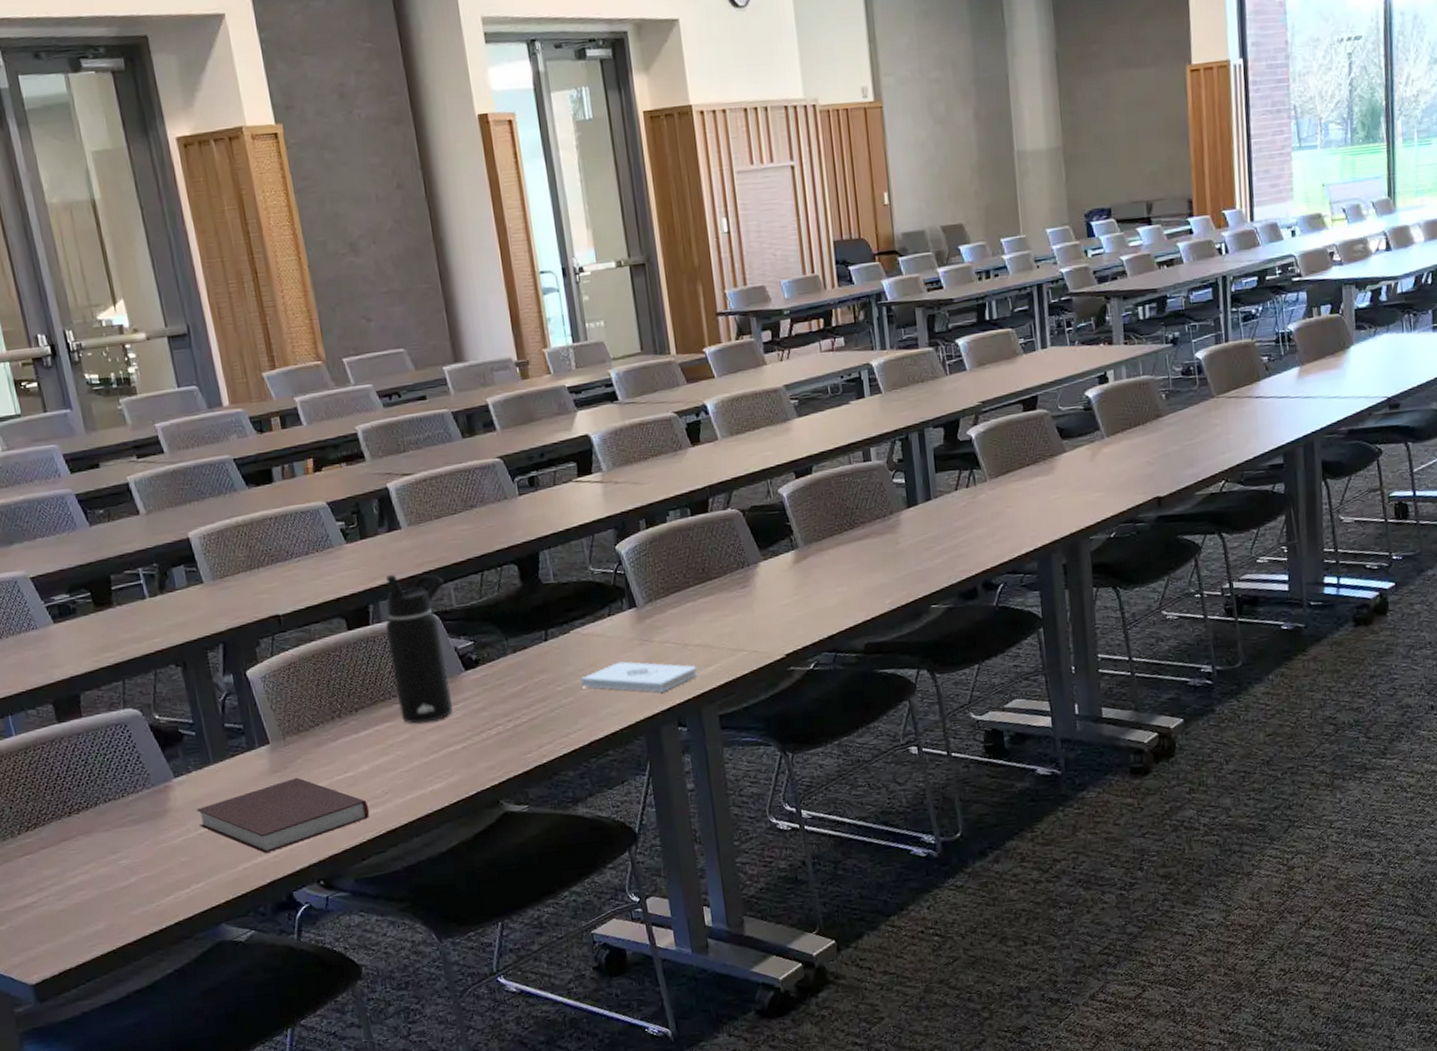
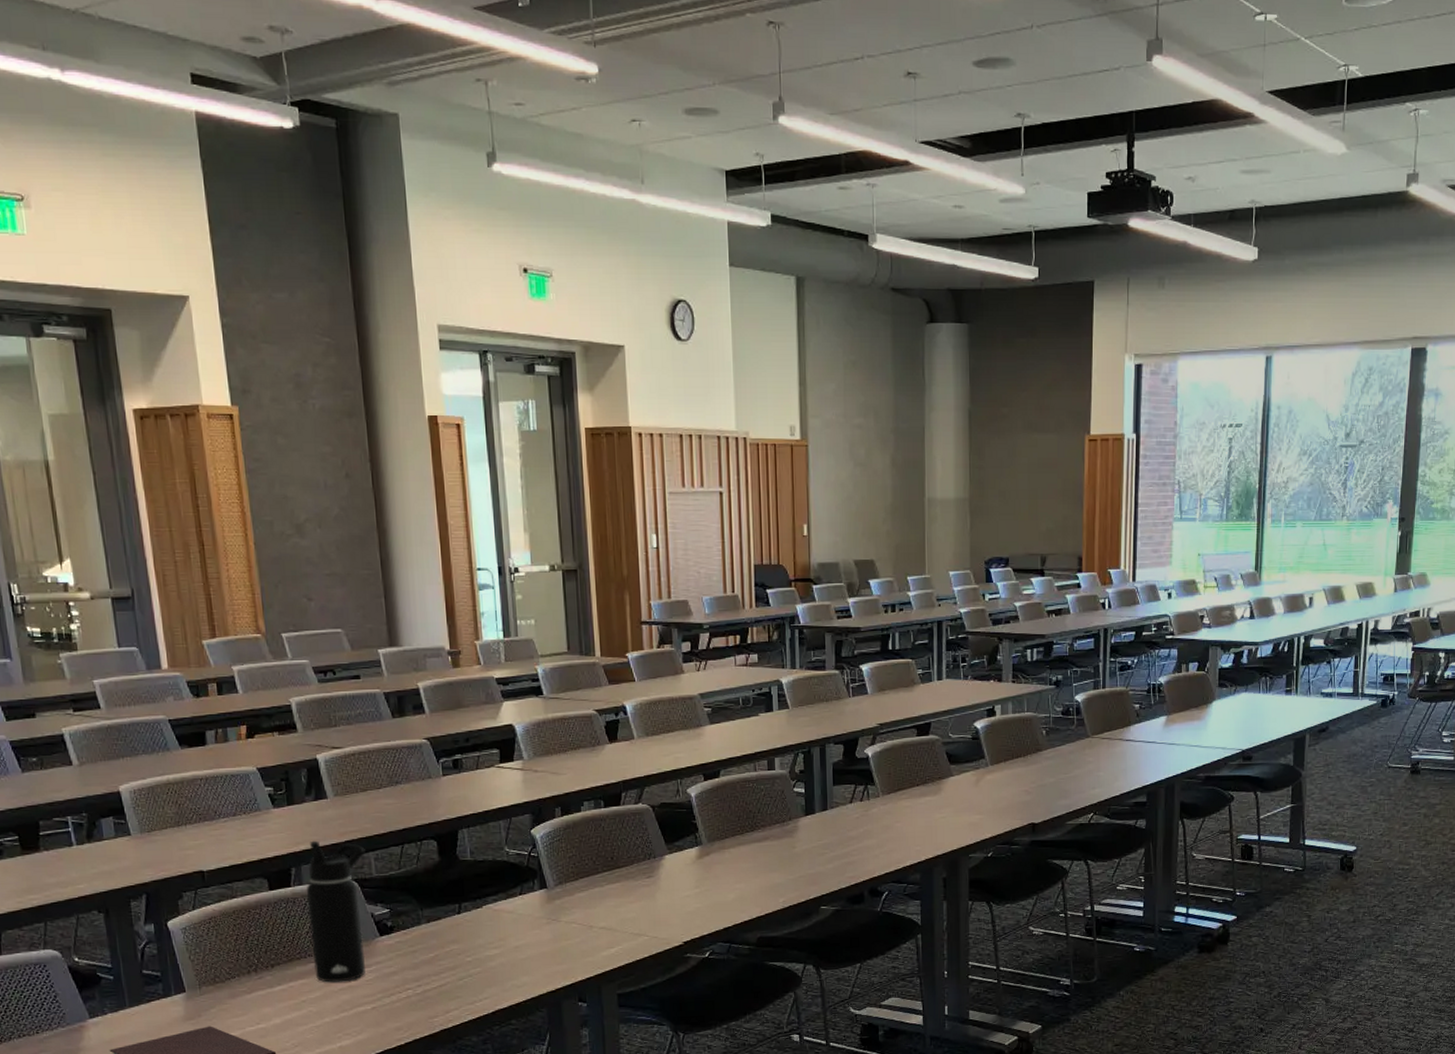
notepad: present [580,661,698,693] -> none [489,938,601,969]

